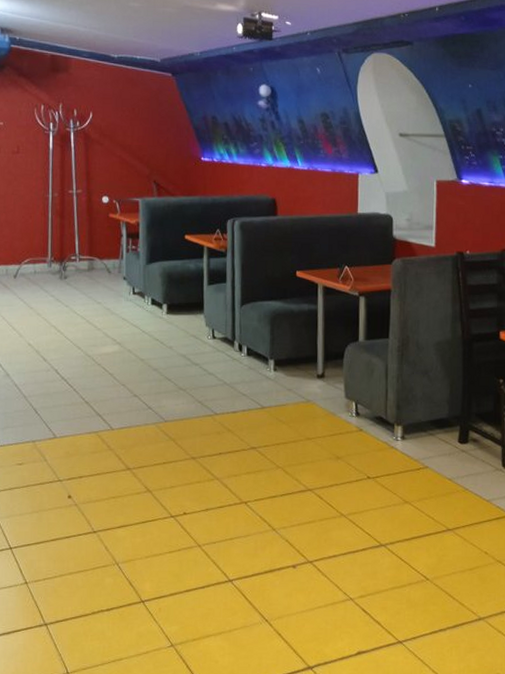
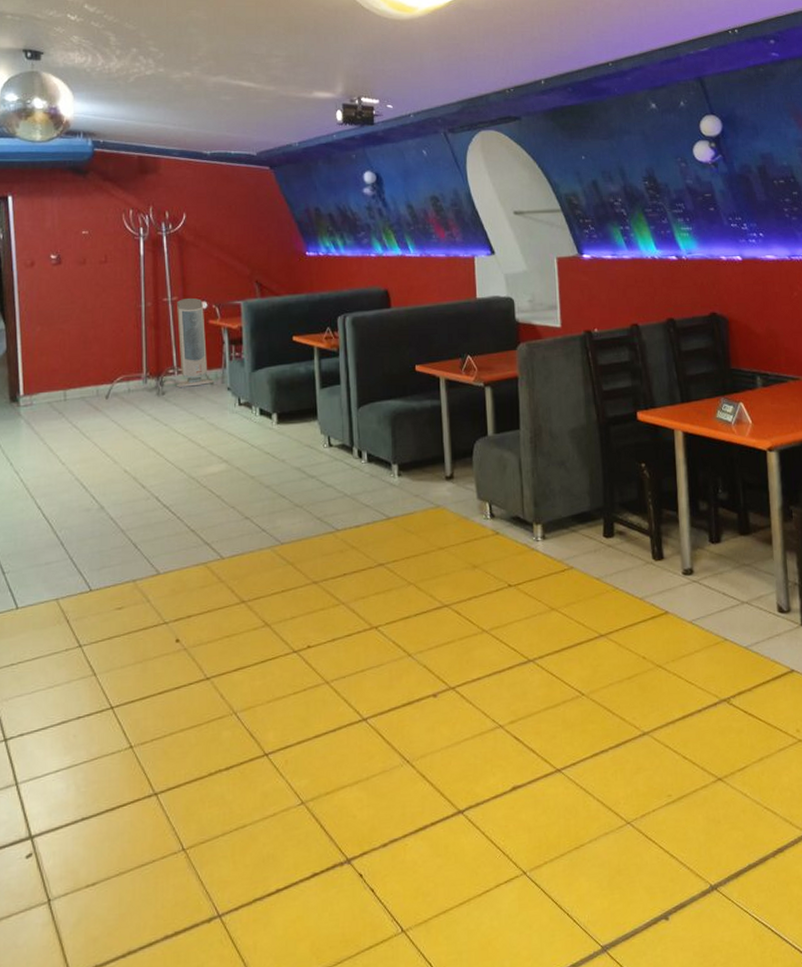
air purifier: none [77,192,112,274] -> present [176,298,215,387]

